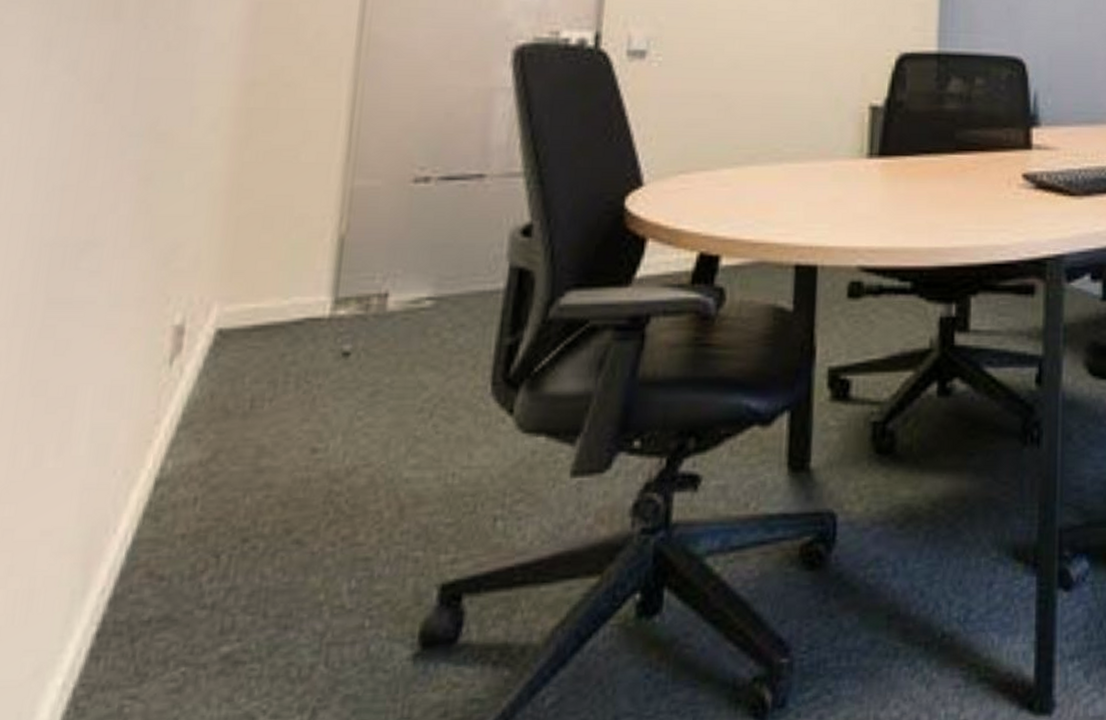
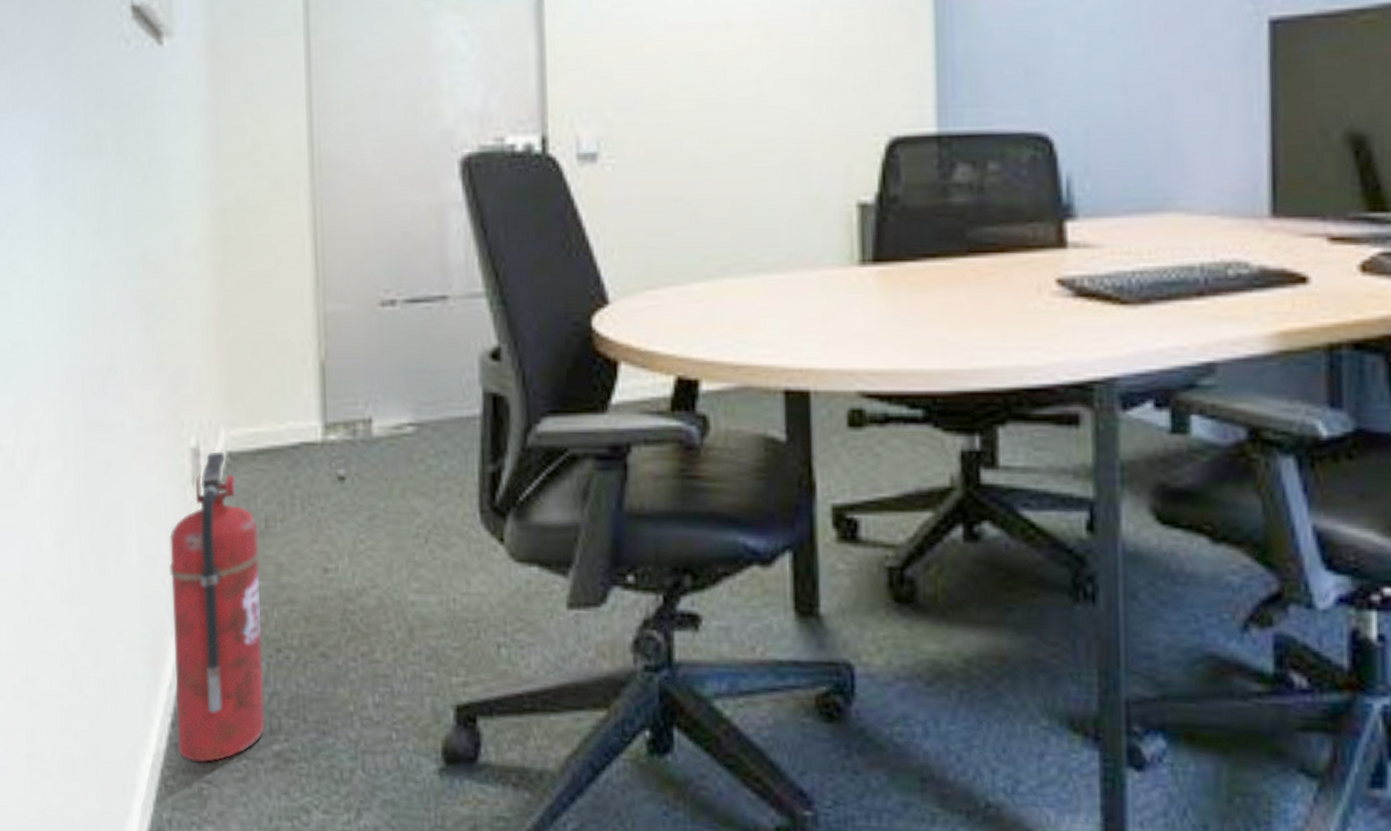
fire extinguisher: none [100,329,242,676] -> present [169,451,266,763]

